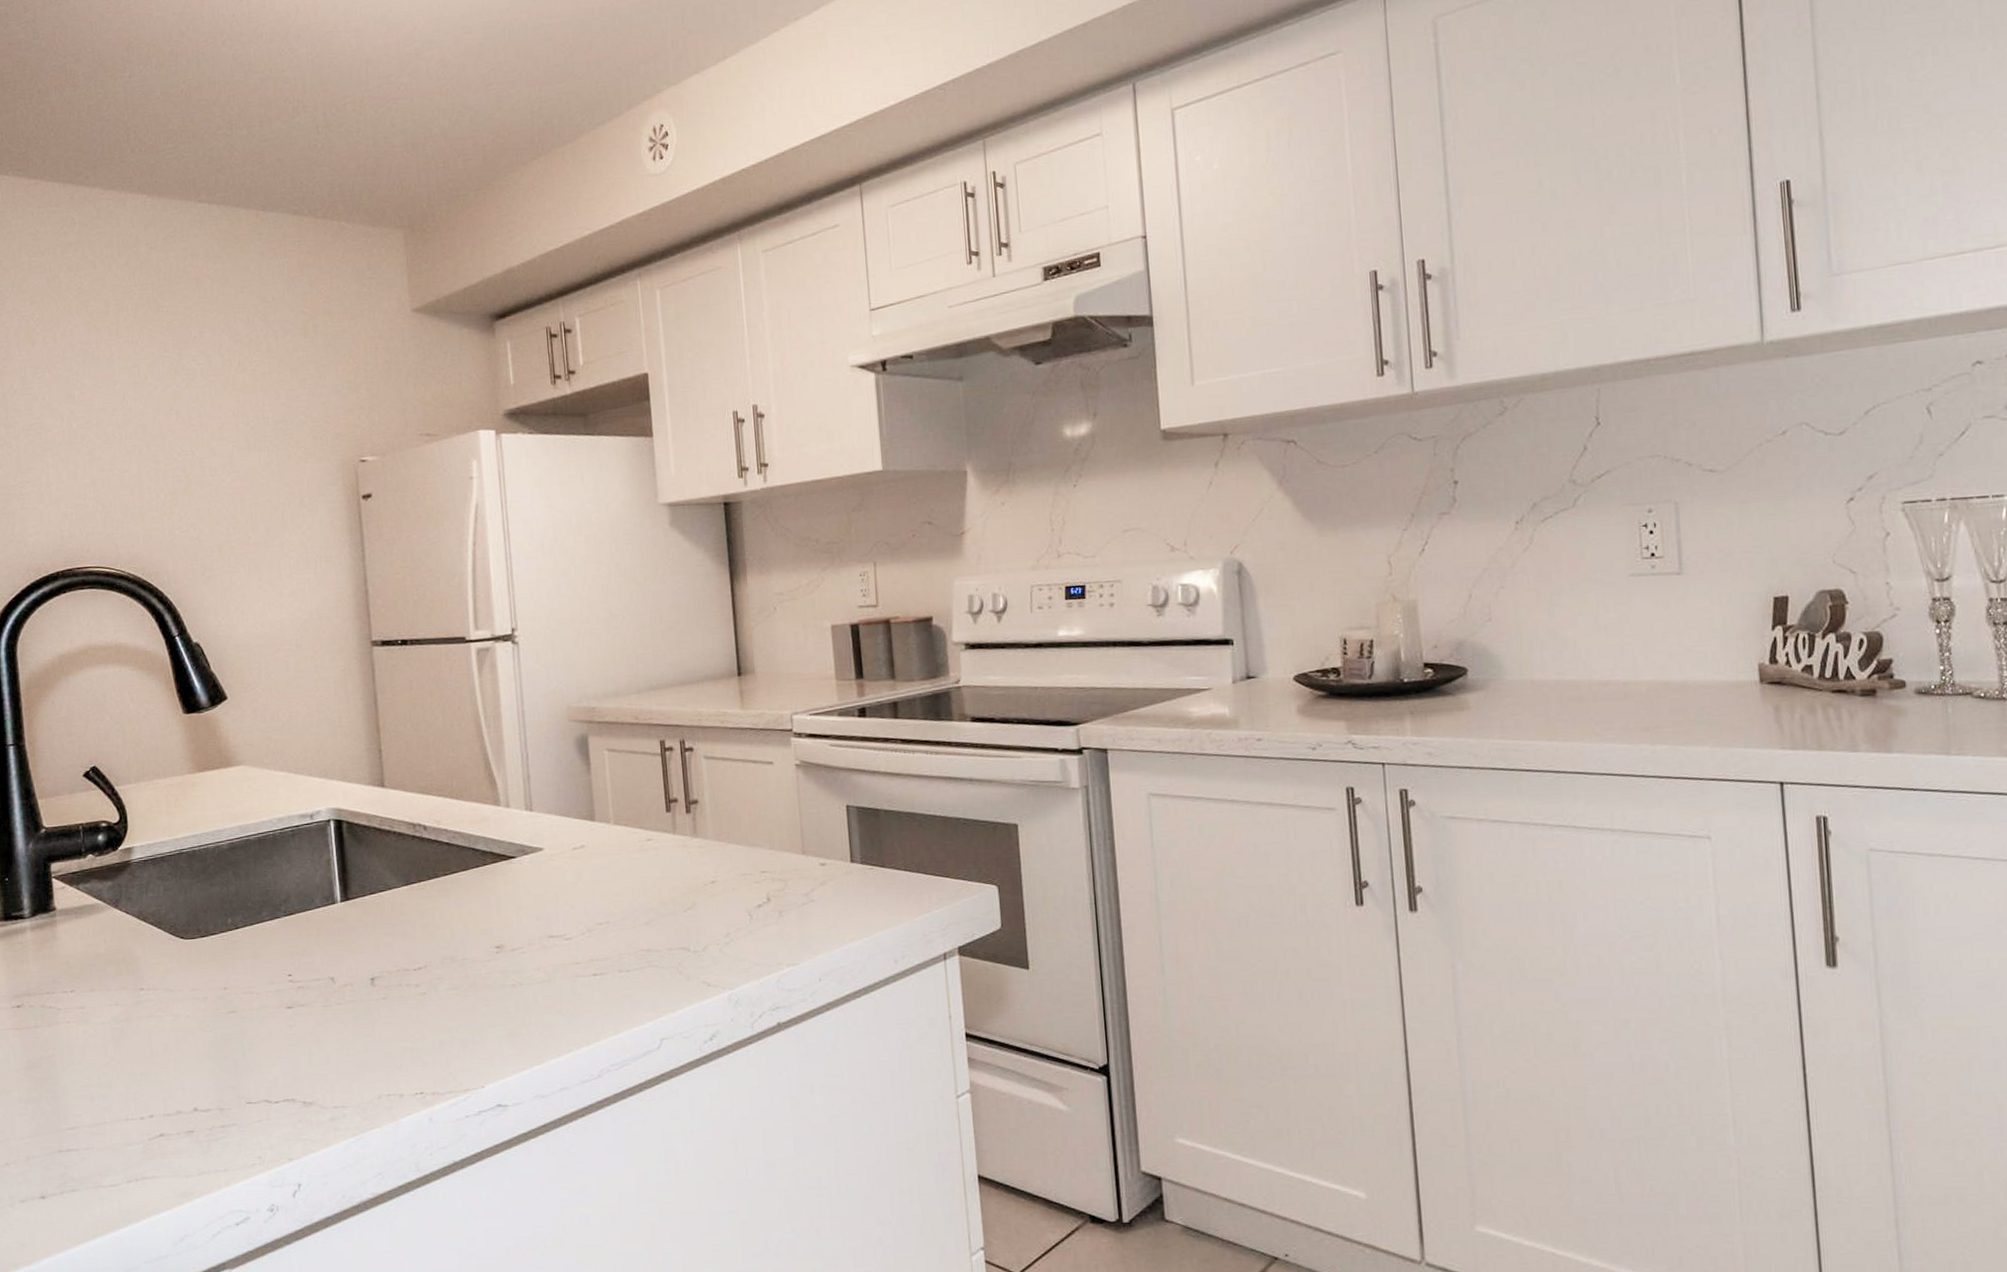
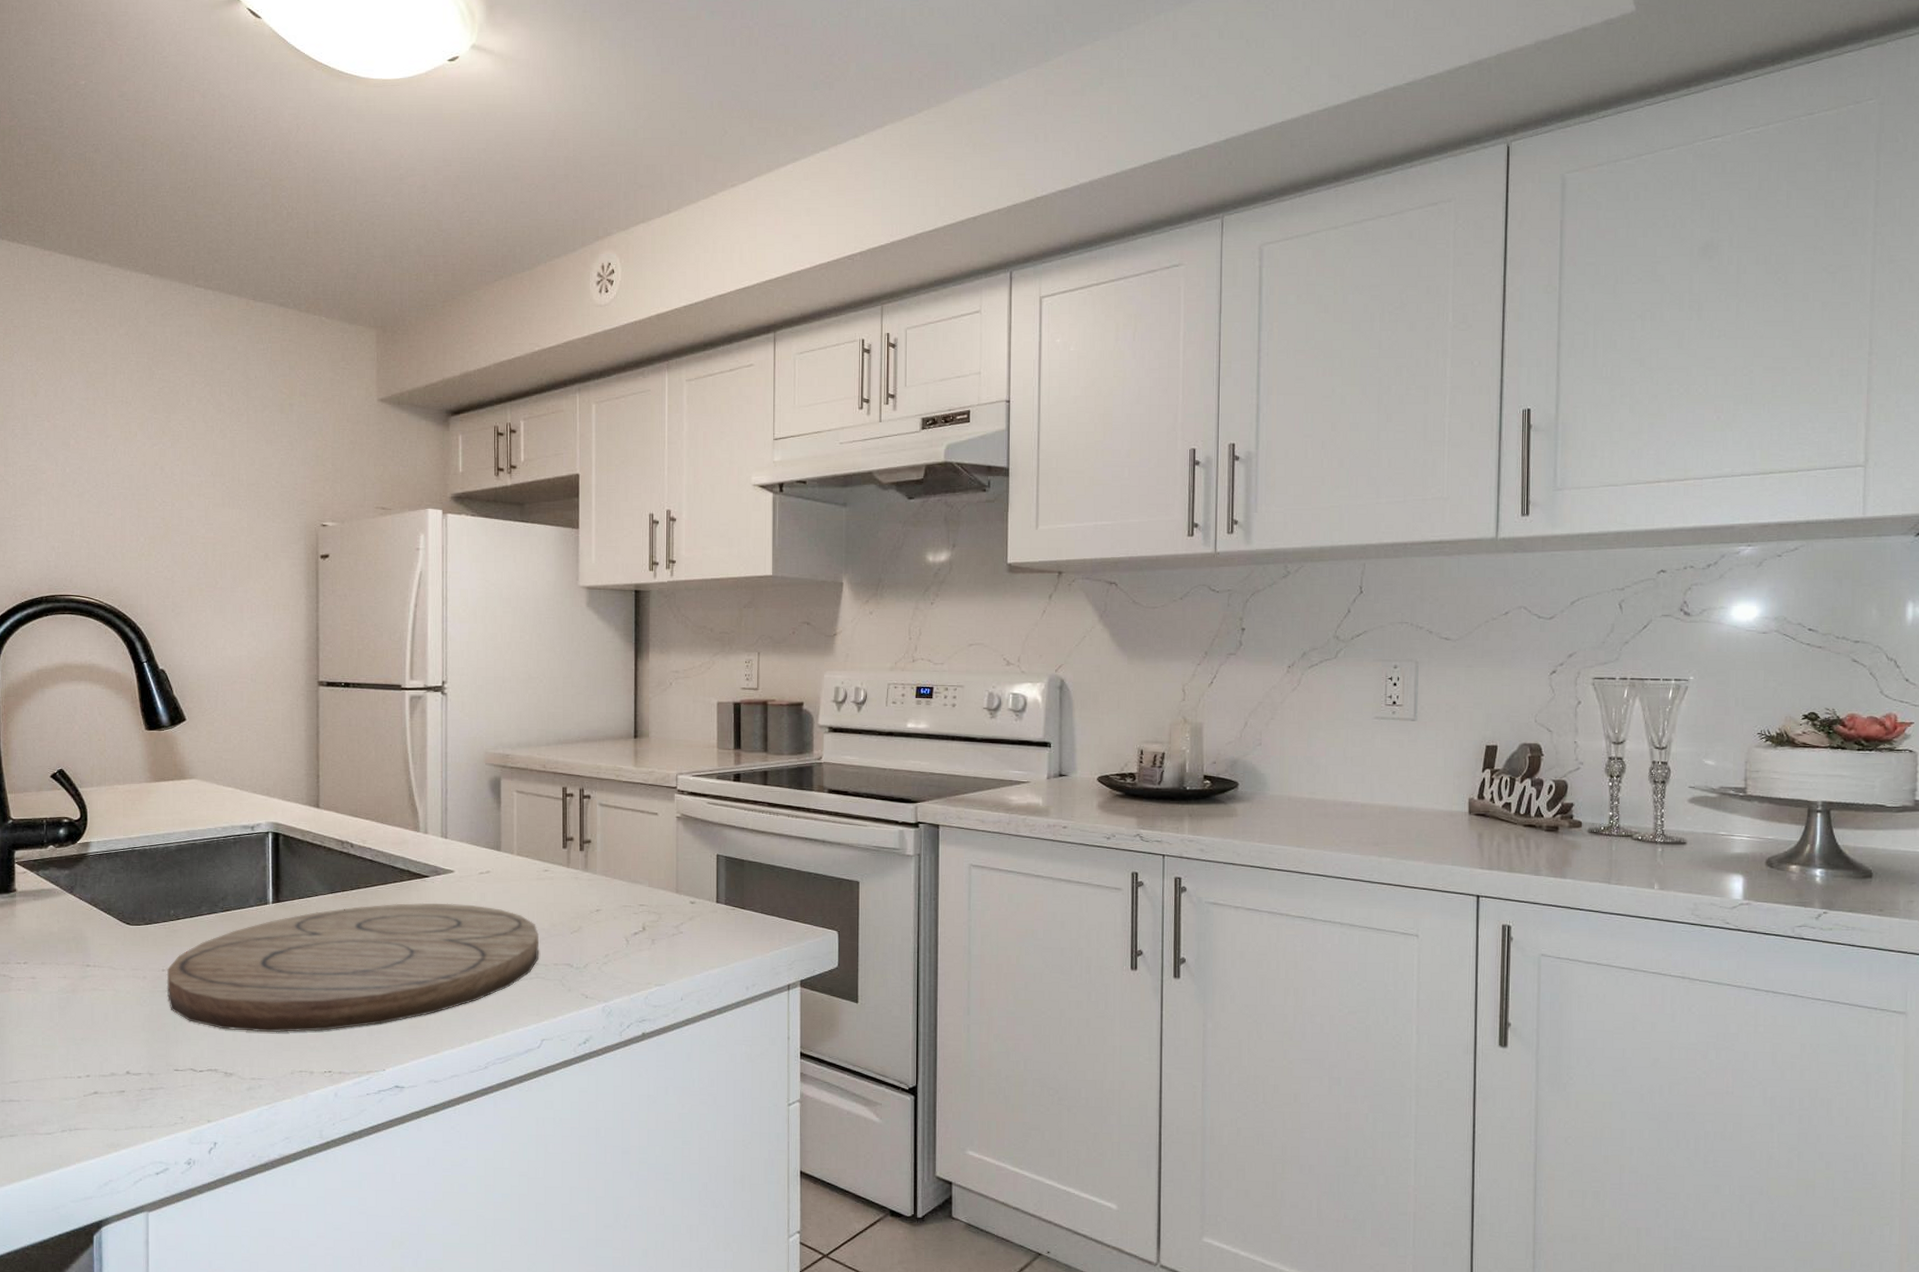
cutting board: none [229,886,649,1053] -> present [166,902,539,1033]

